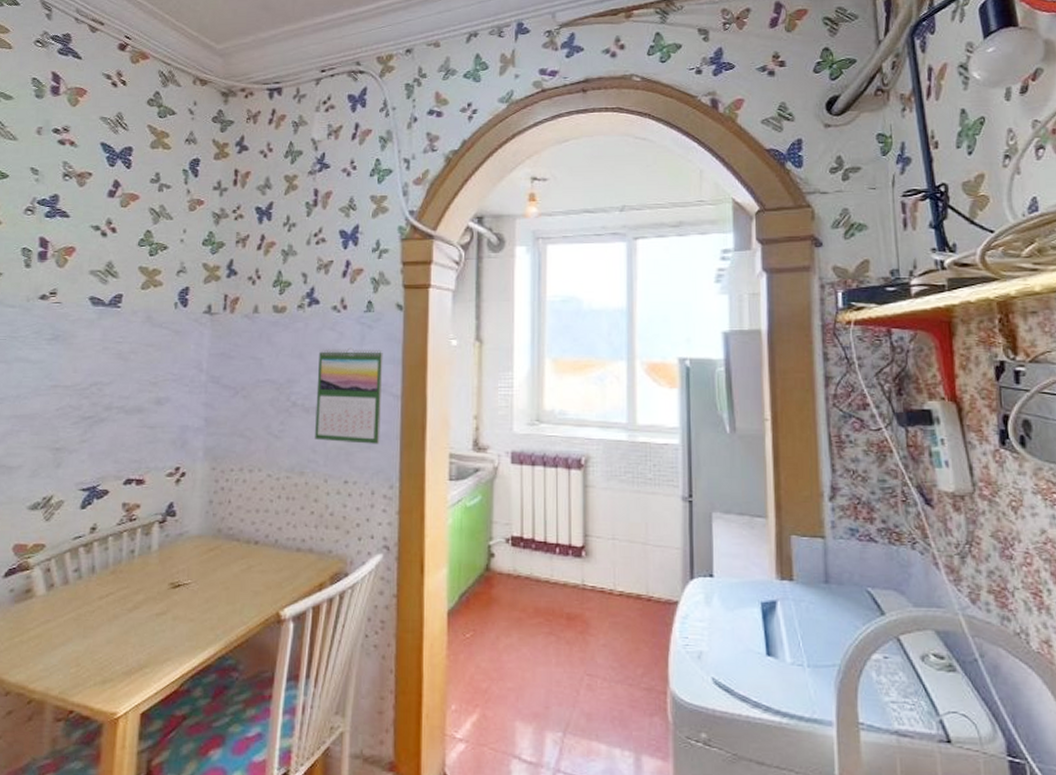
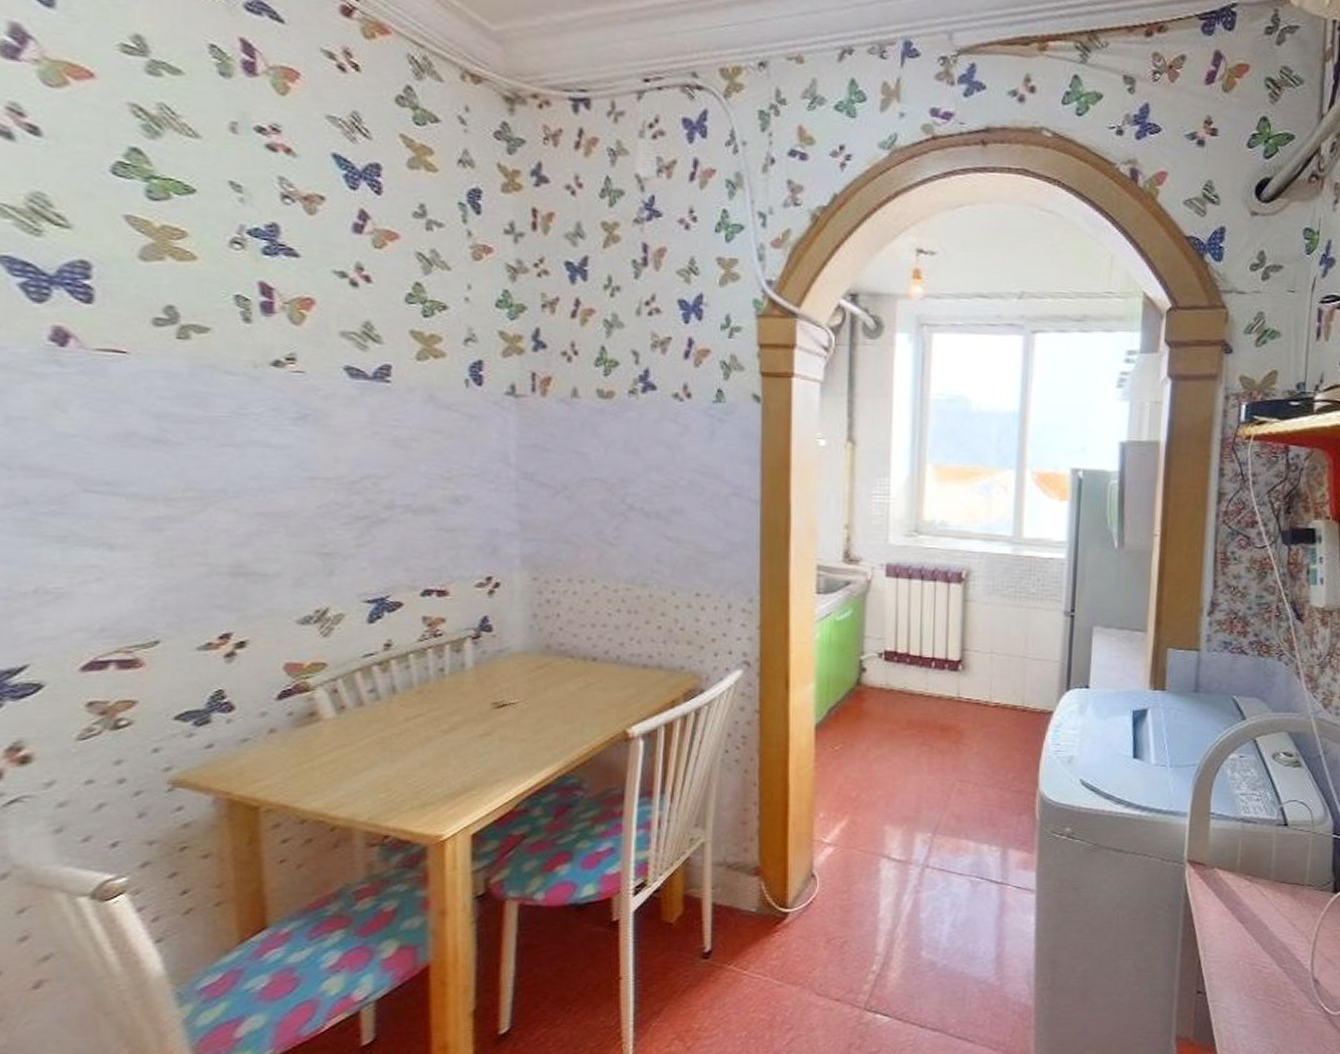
calendar: present [315,347,383,444] -> none [658,444,738,554]

